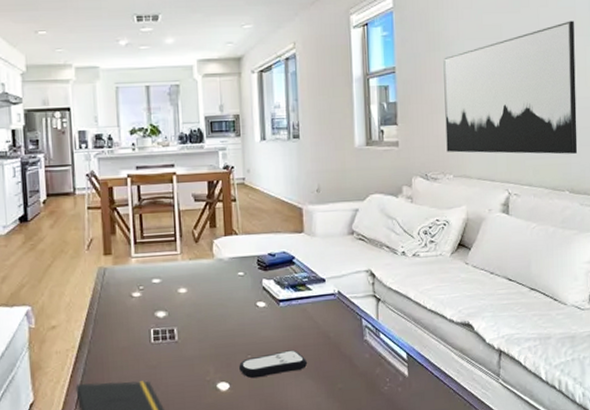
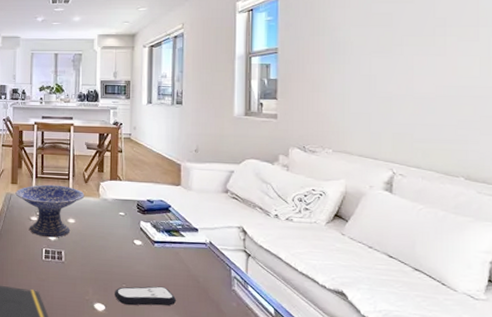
decorative bowl: none [110,249,196,316] -> present [15,184,85,238]
wall art: present [443,20,578,154] -> none [327,11,477,141]

